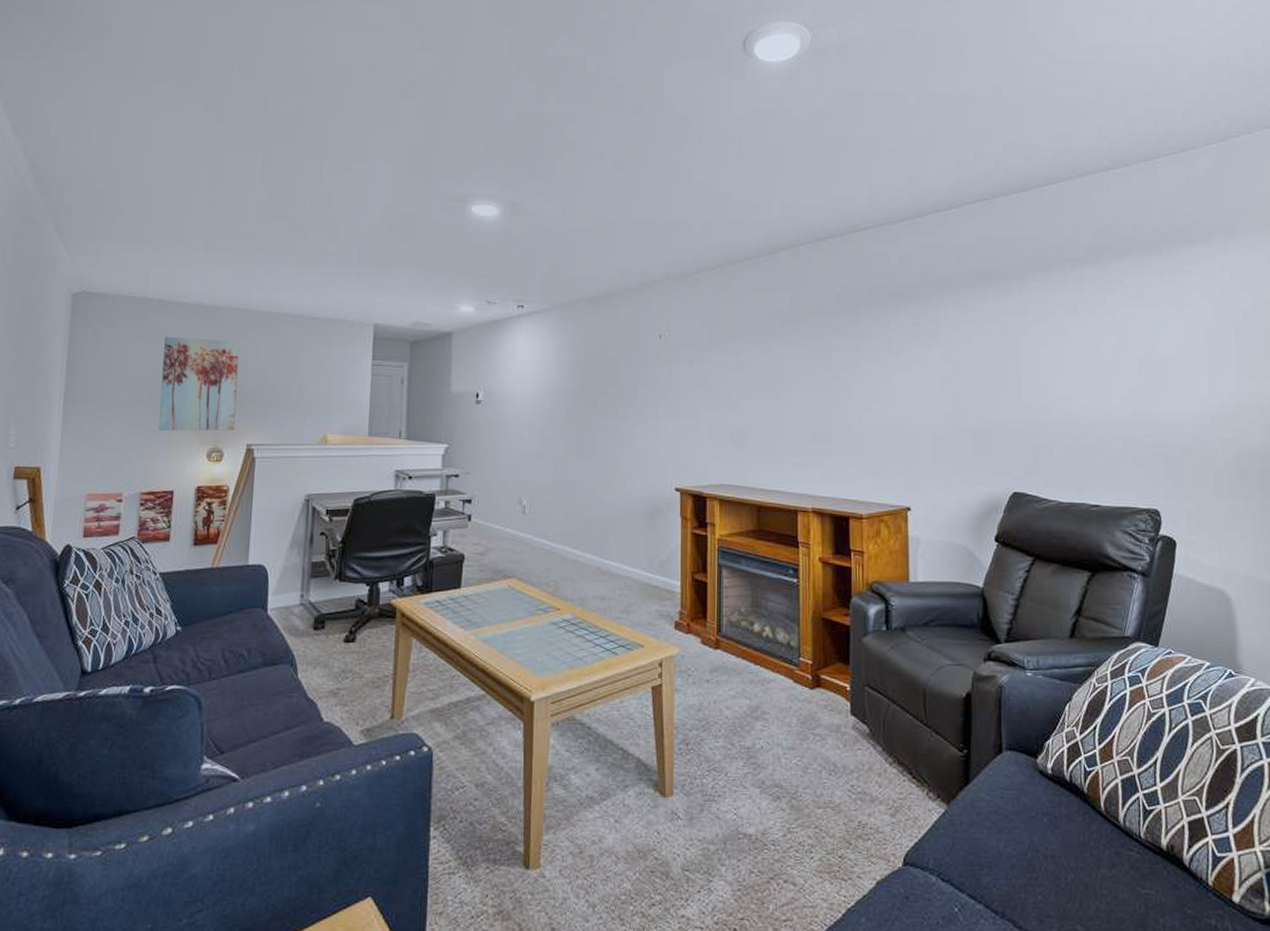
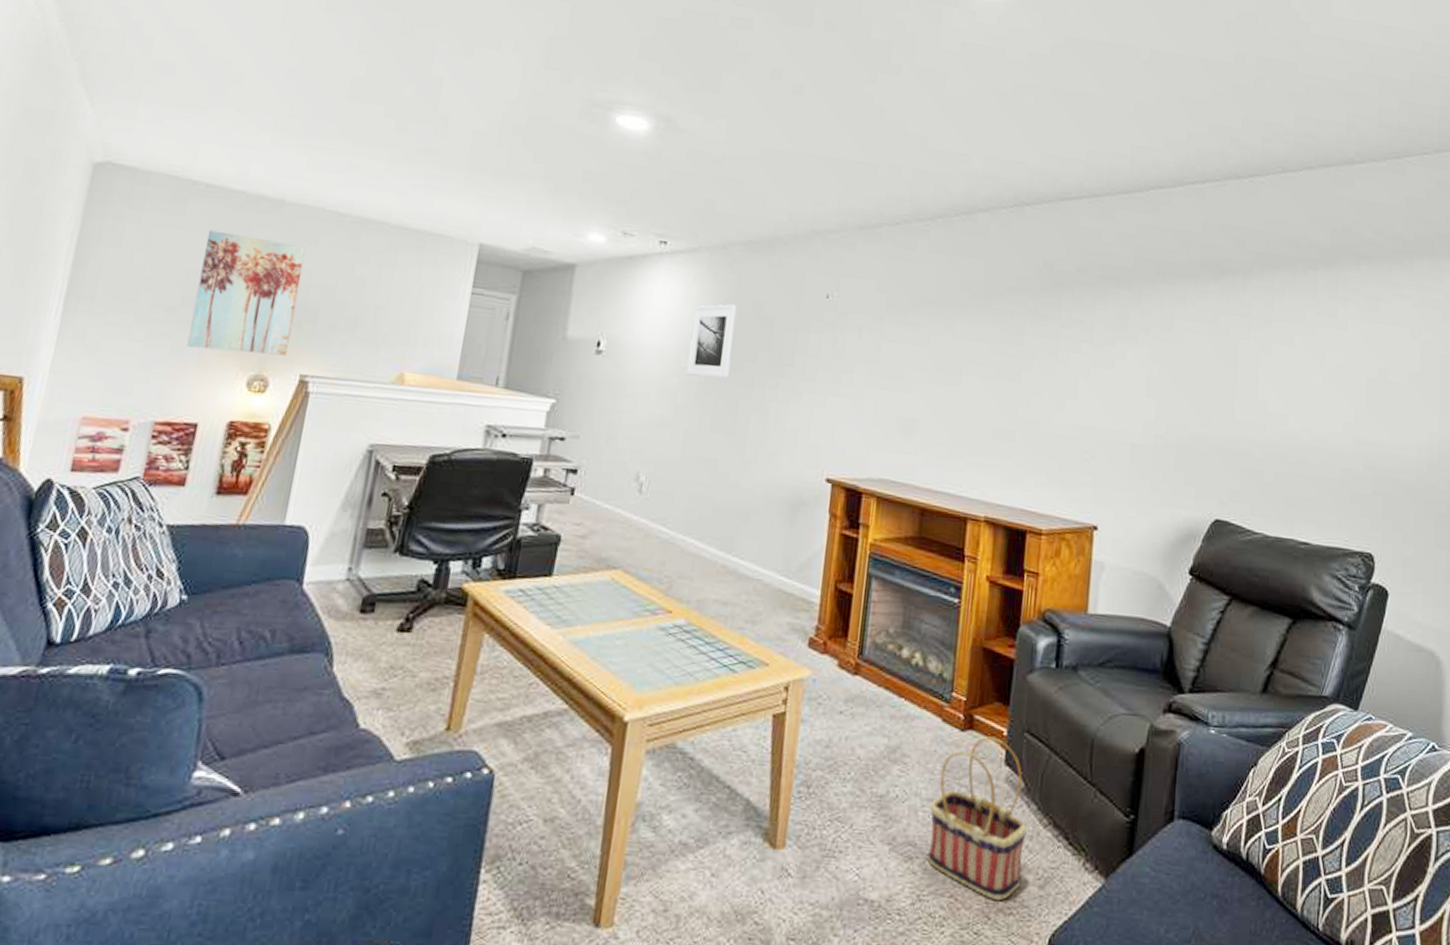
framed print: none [551,352,586,414] -> present [686,304,736,379]
basket: none [791,692,875,829] -> present [927,736,1027,901]

